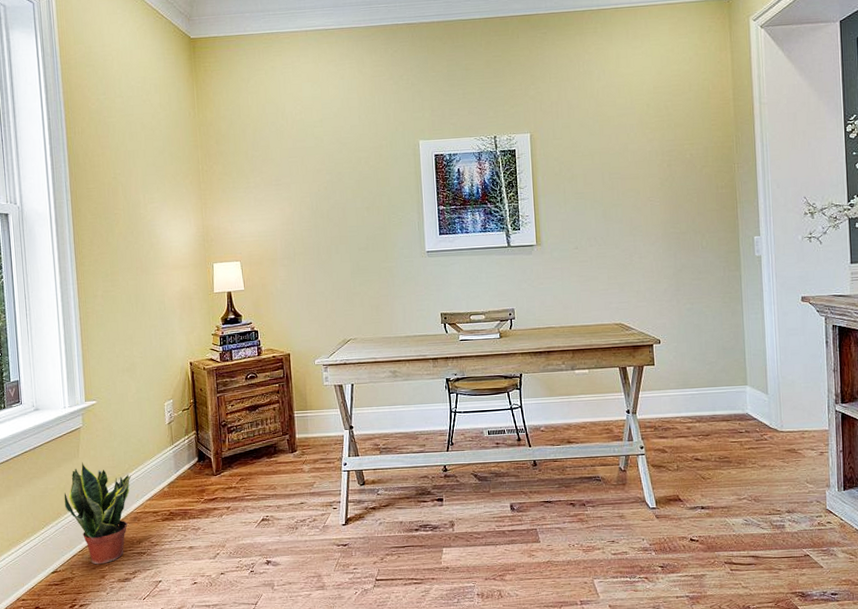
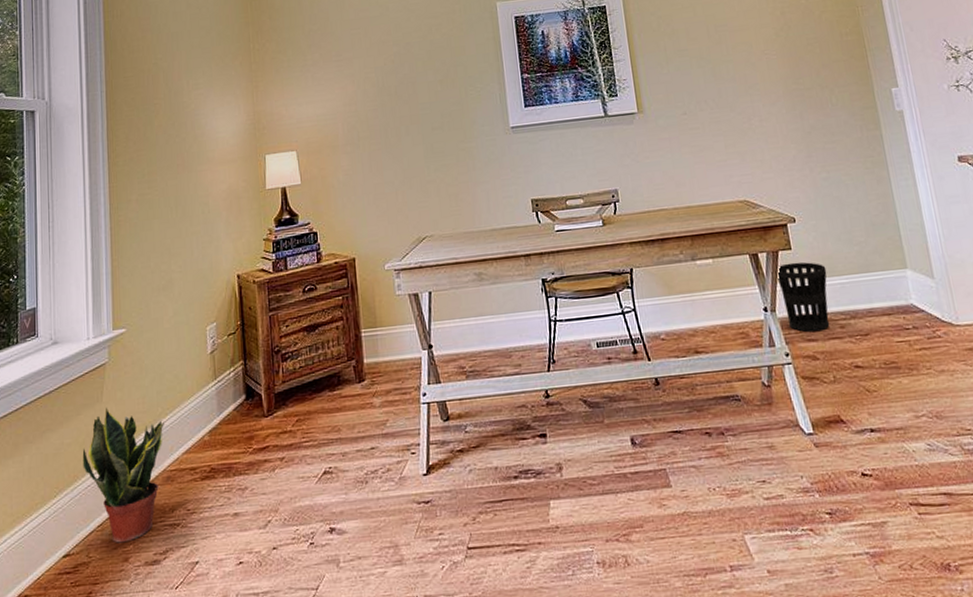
wastebasket: none [639,375,681,431] -> present [775,262,830,332]

